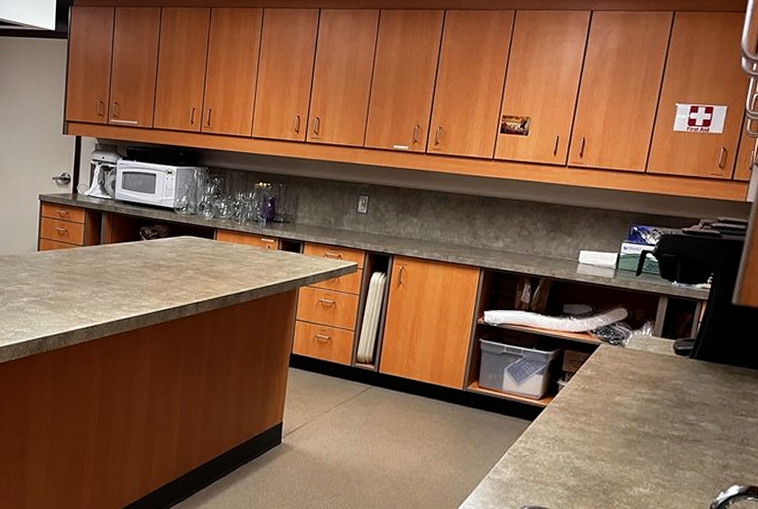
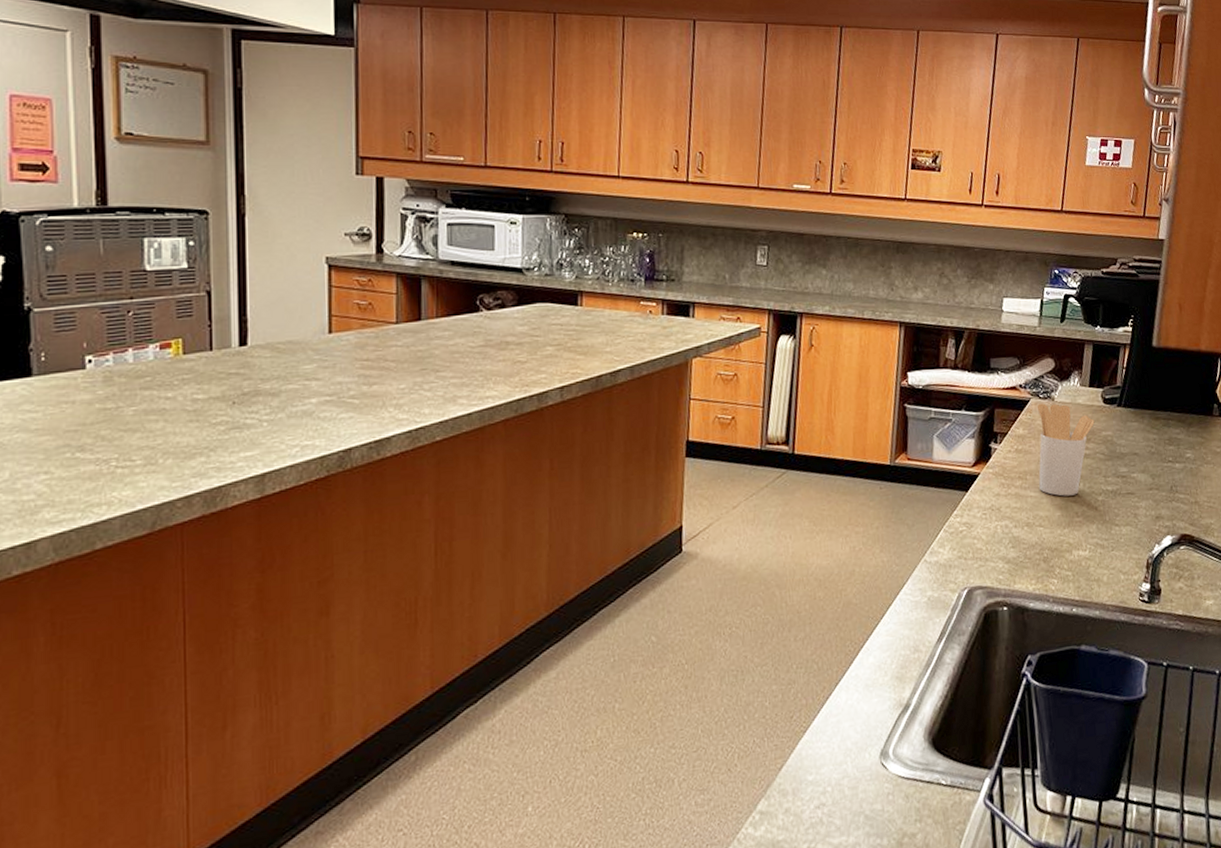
utensil holder: none [603,349,665,436] -> present [1036,403,1095,497]

